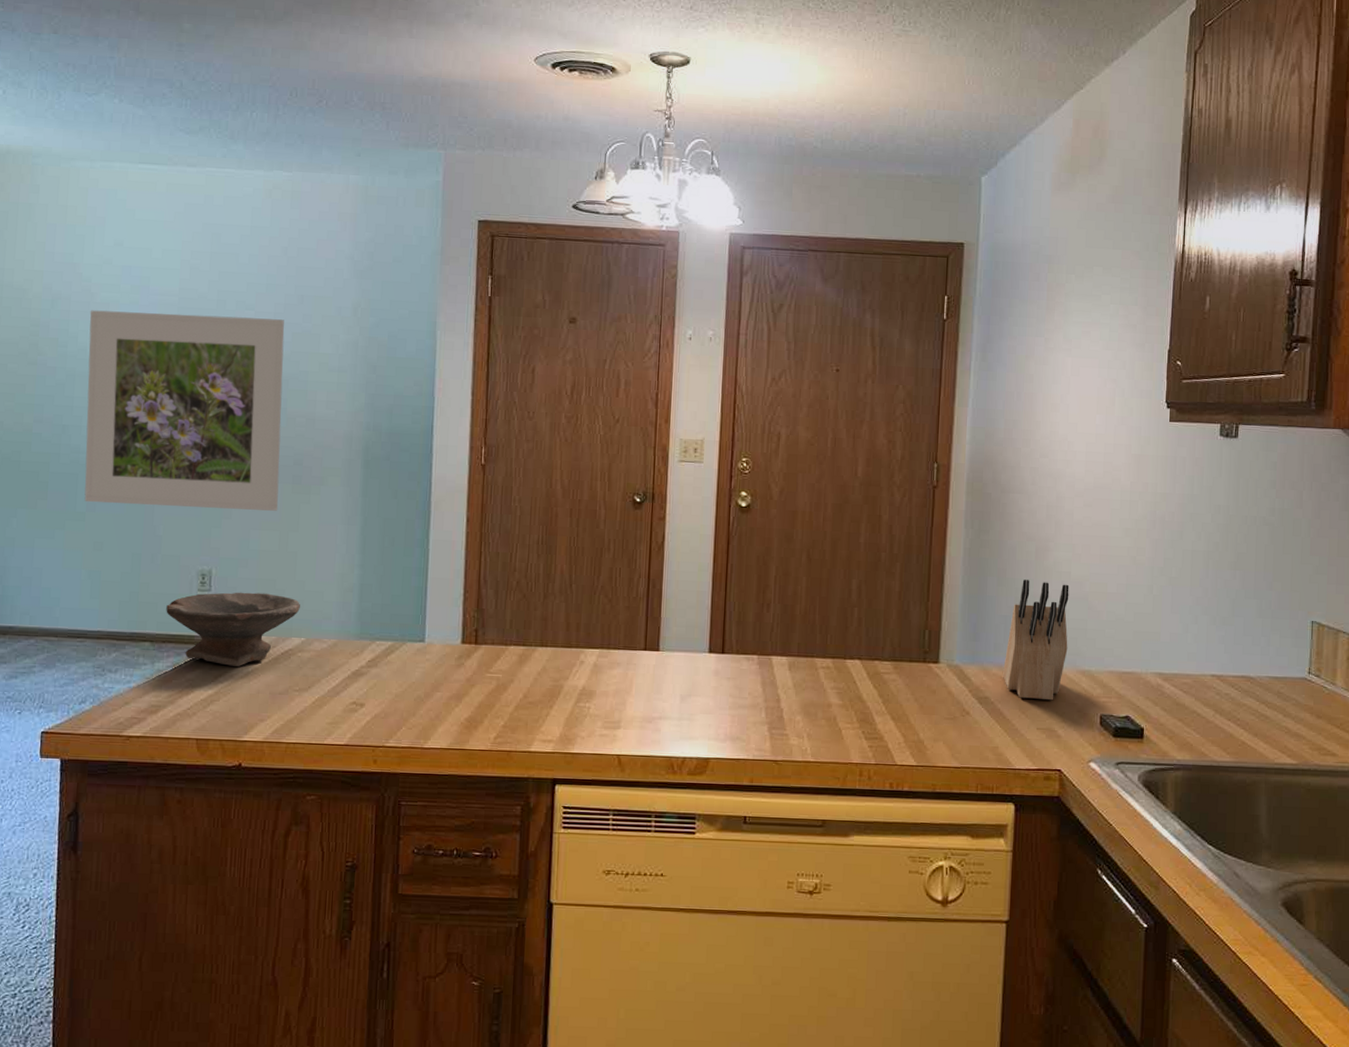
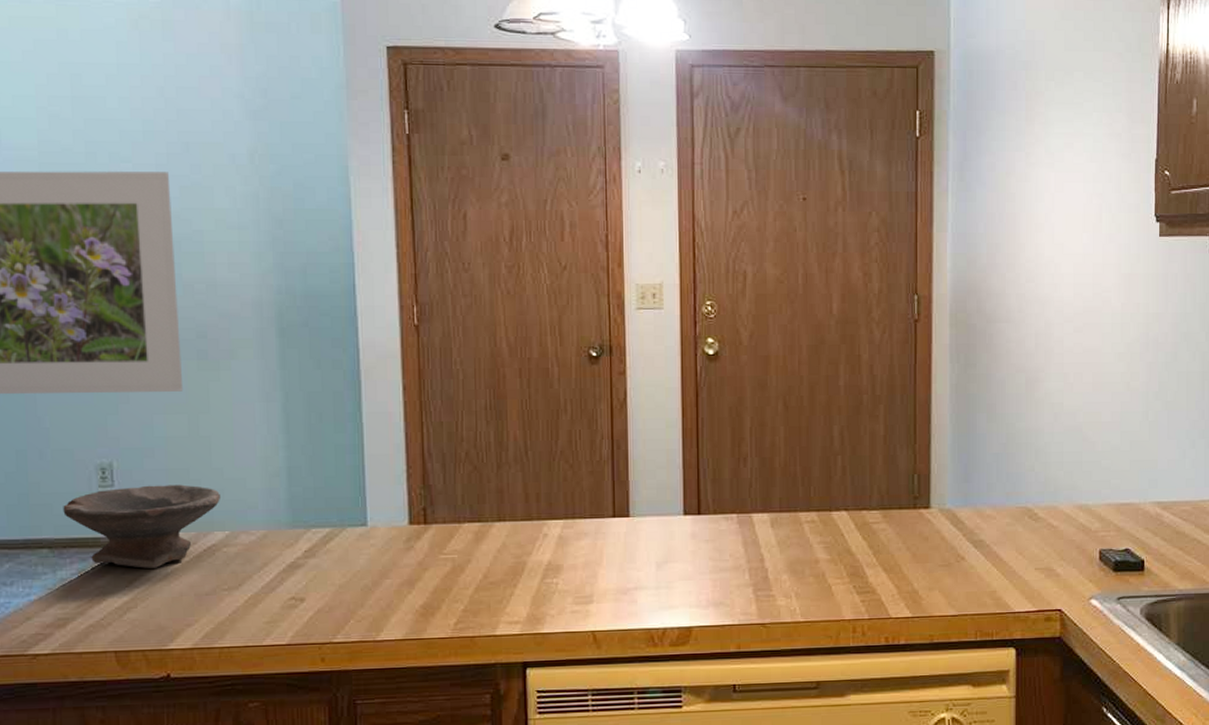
knife block: present [1003,580,1069,701] -> none [998,414,1063,539]

